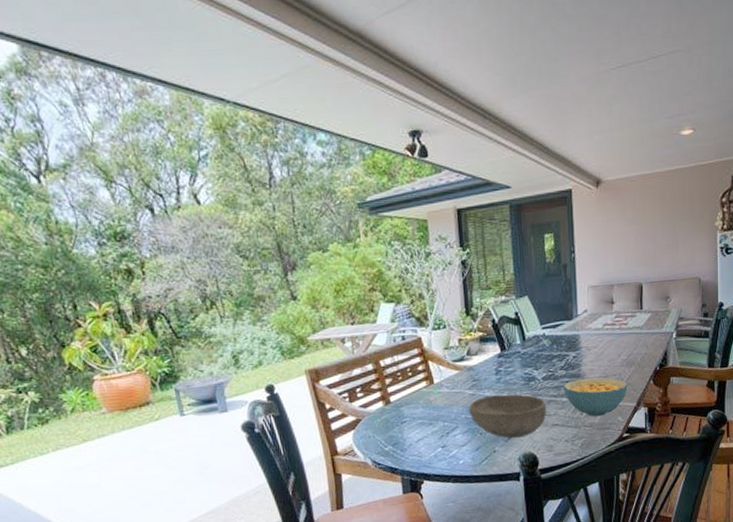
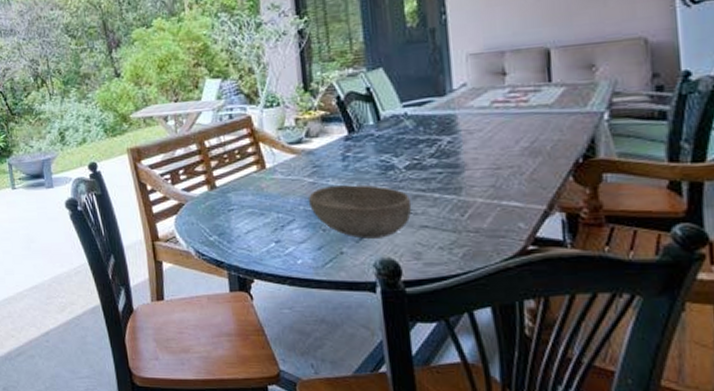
cereal bowl: present [563,377,628,417] -> none [434,169,532,220]

